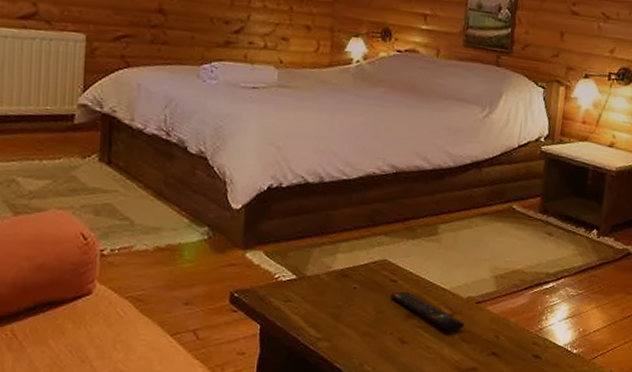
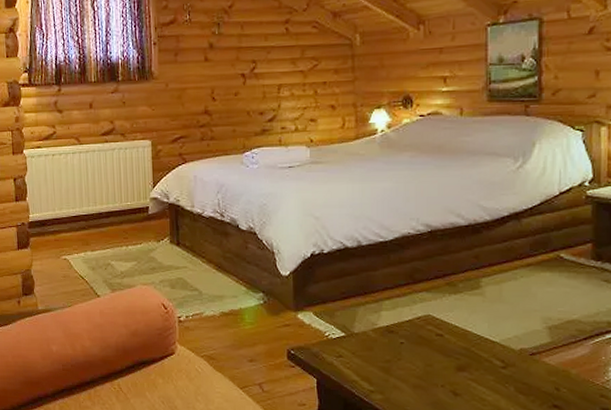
remote control: present [389,291,465,332] -> none [437,344,520,384]

